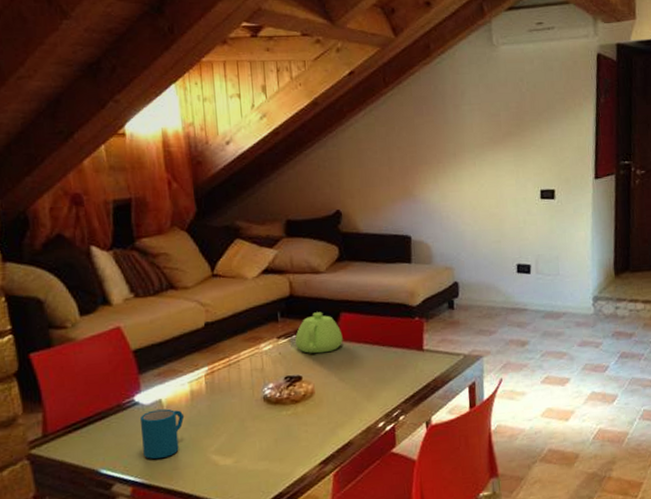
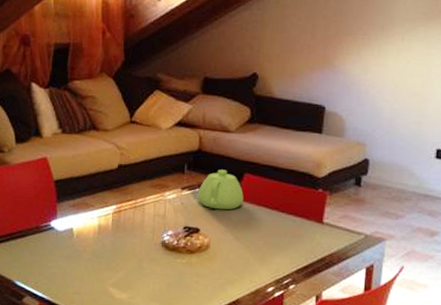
mug: present [139,408,185,459] -> none [52,237,91,281]

